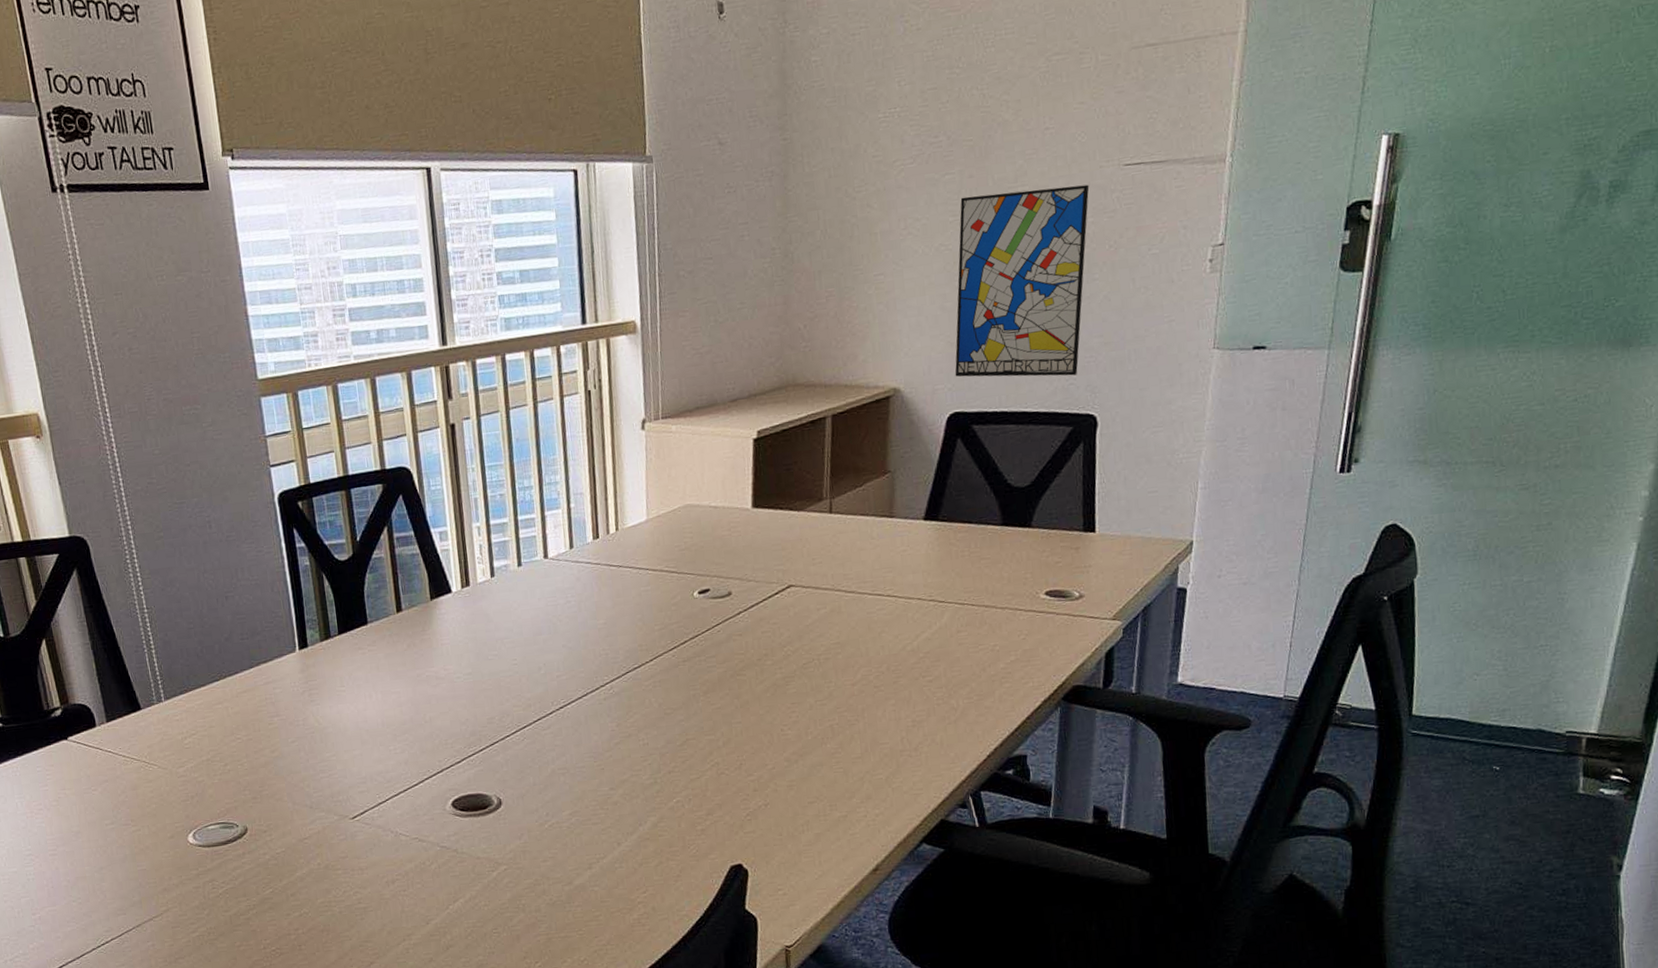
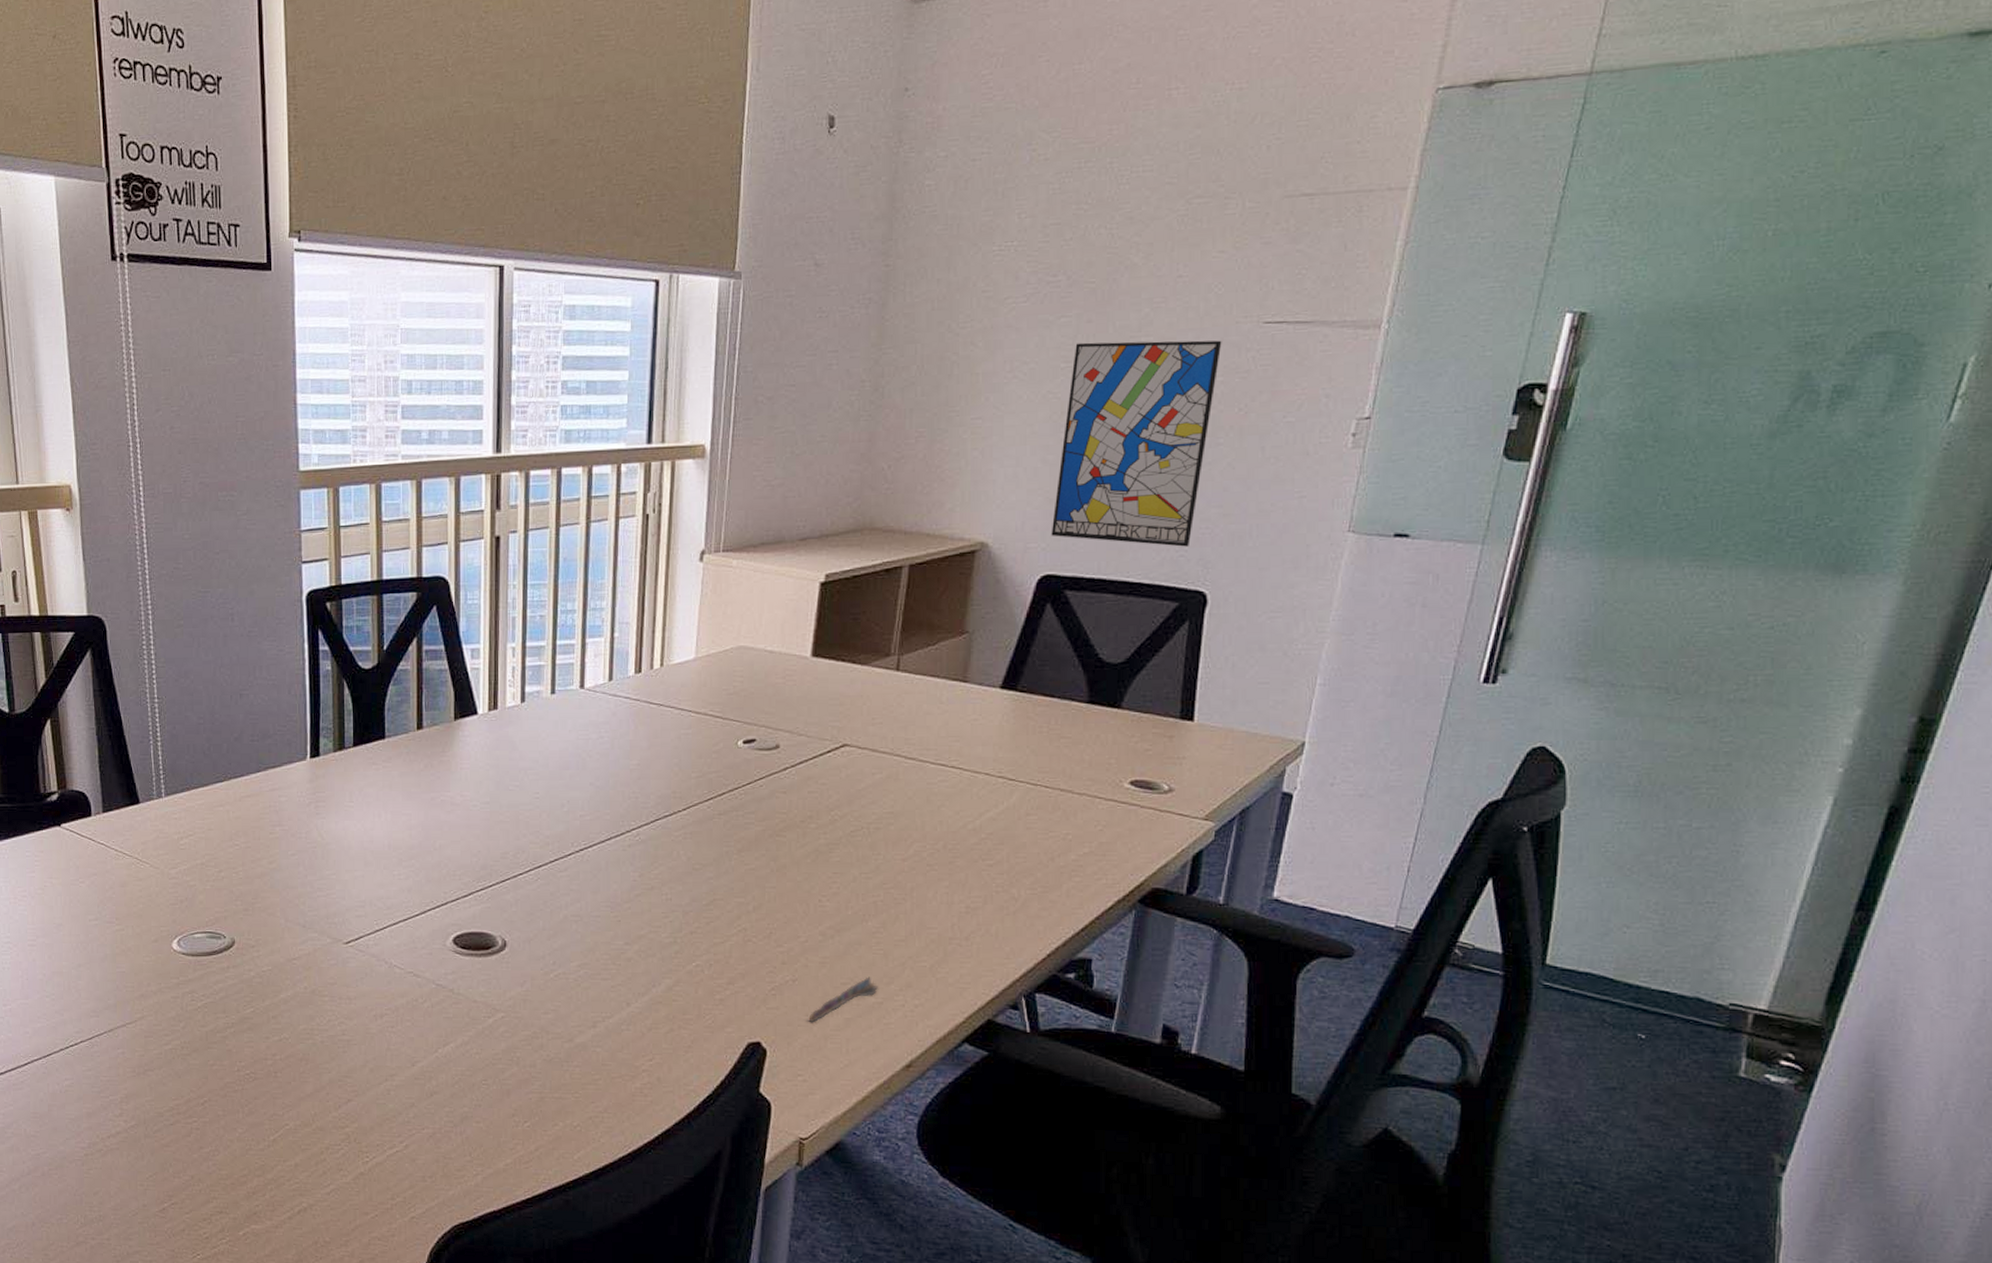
pen: none [781,793,842,842] -> present [807,977,878,1023]

